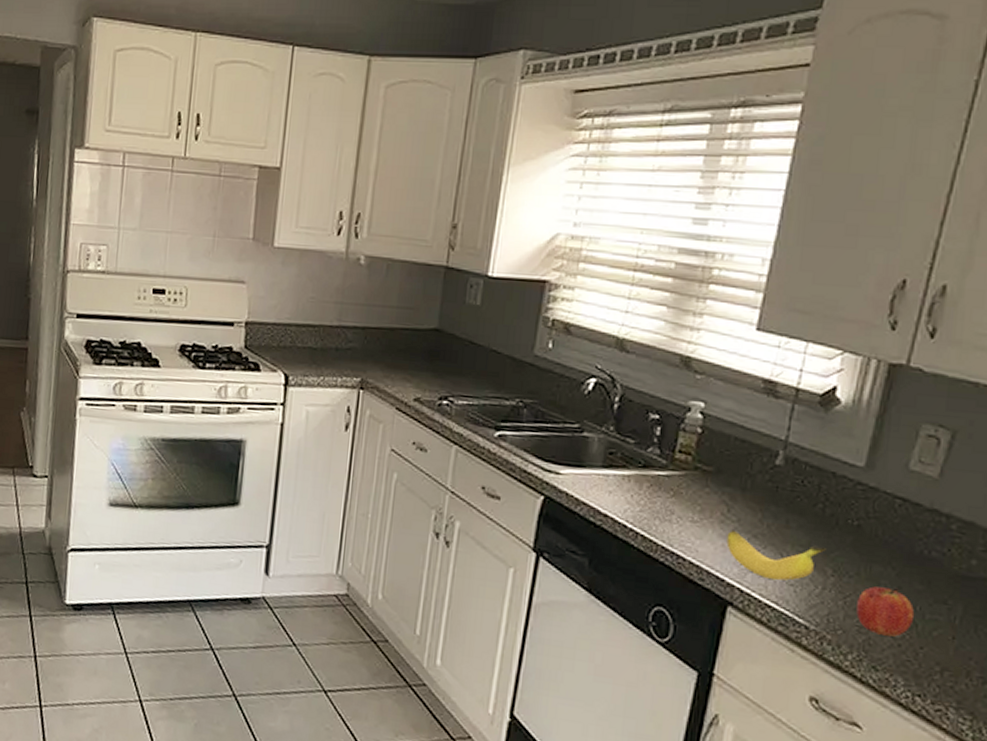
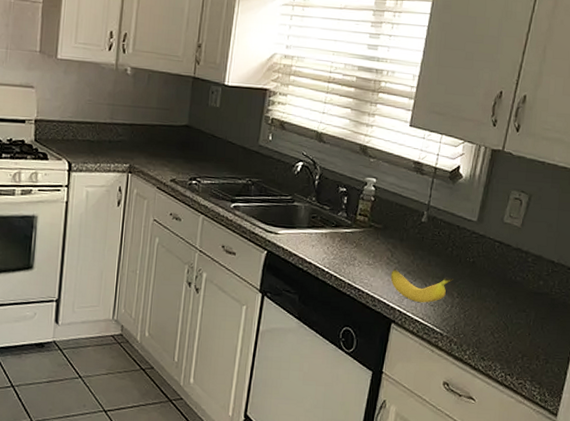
fruit: present [856,586,914,637] -> none [472,303,506,336]

